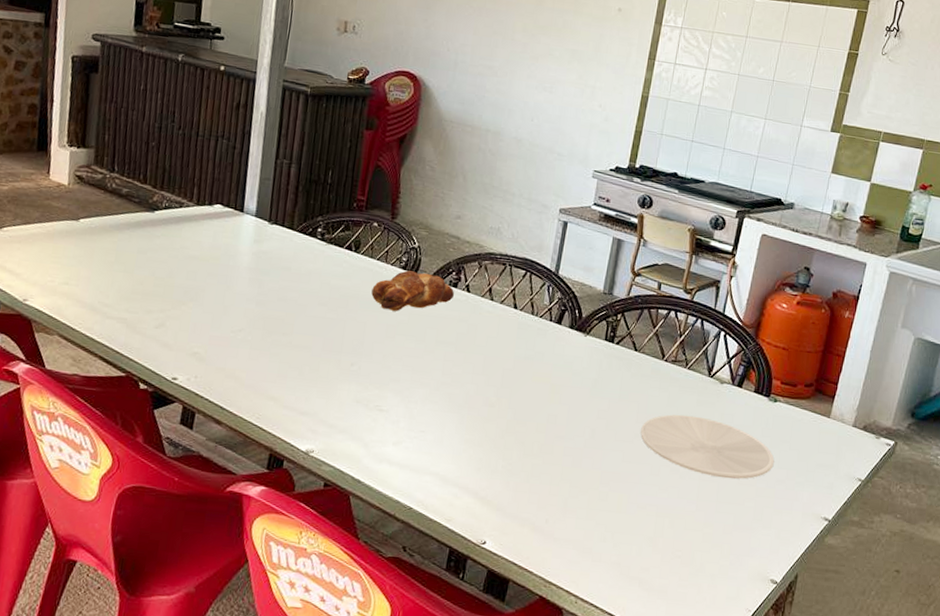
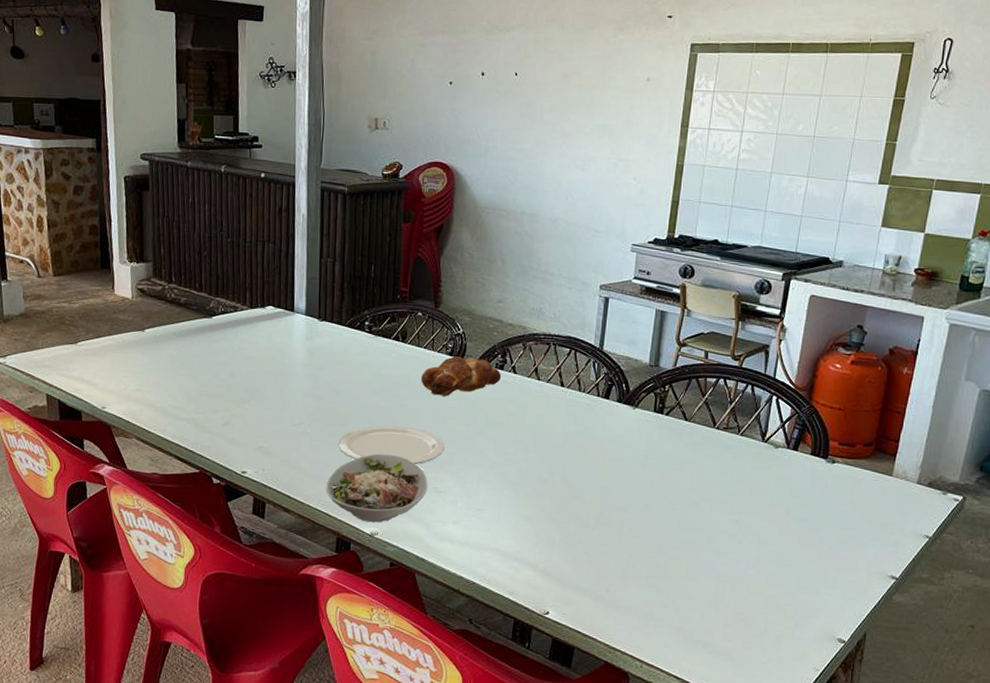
salad: none [262,366,371,440] -> present [326,453,428,523]
plate: none [278,337,391,380] -> present [338,425,445,464]
plate: present [641,414,775,479] -> none [696,480,836,542]

